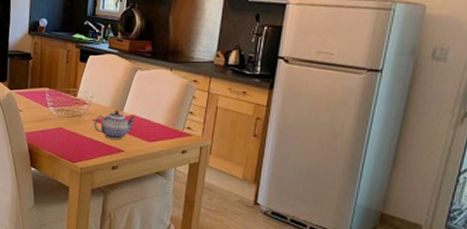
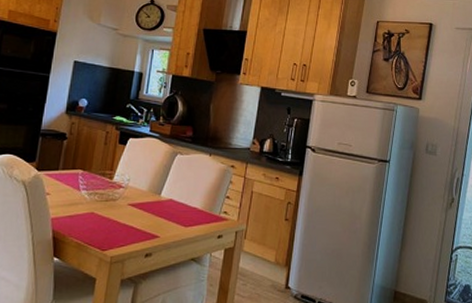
teapot: present [94,109,136,140] -> none [129,193,173,226]

